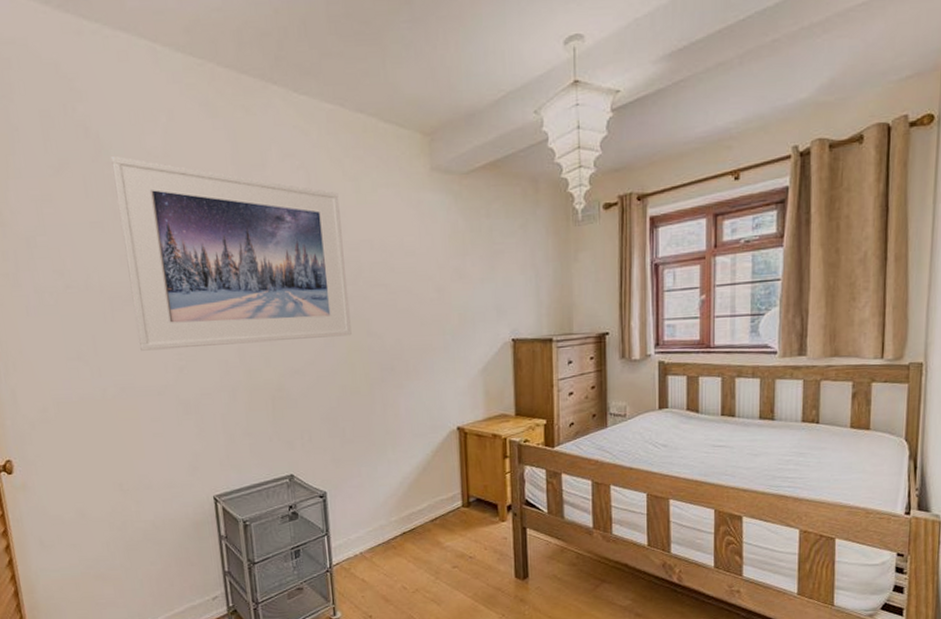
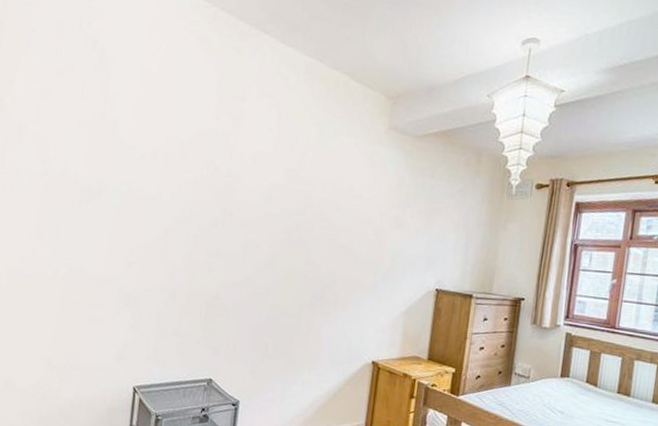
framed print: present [111,155,352,351] -> none [97,68,304,260]

